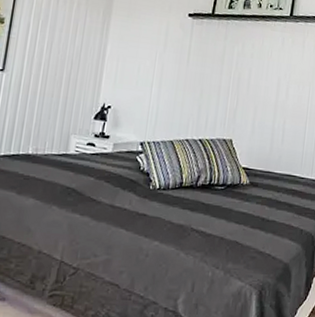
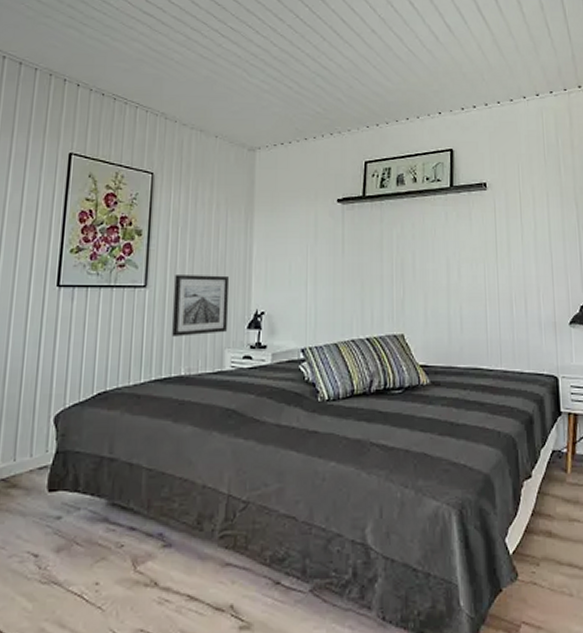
wall art: none [24,63,82,120] -> present [172,275,228,336]

